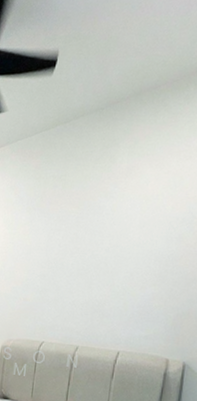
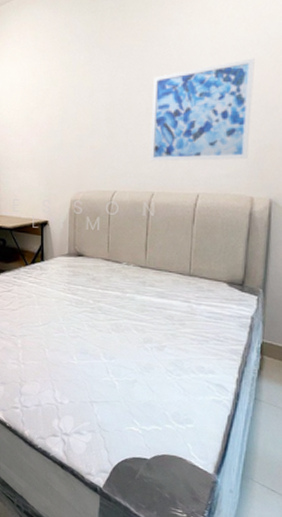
wall art: none [76,233,179,324] -> present [149,58,255,162]

